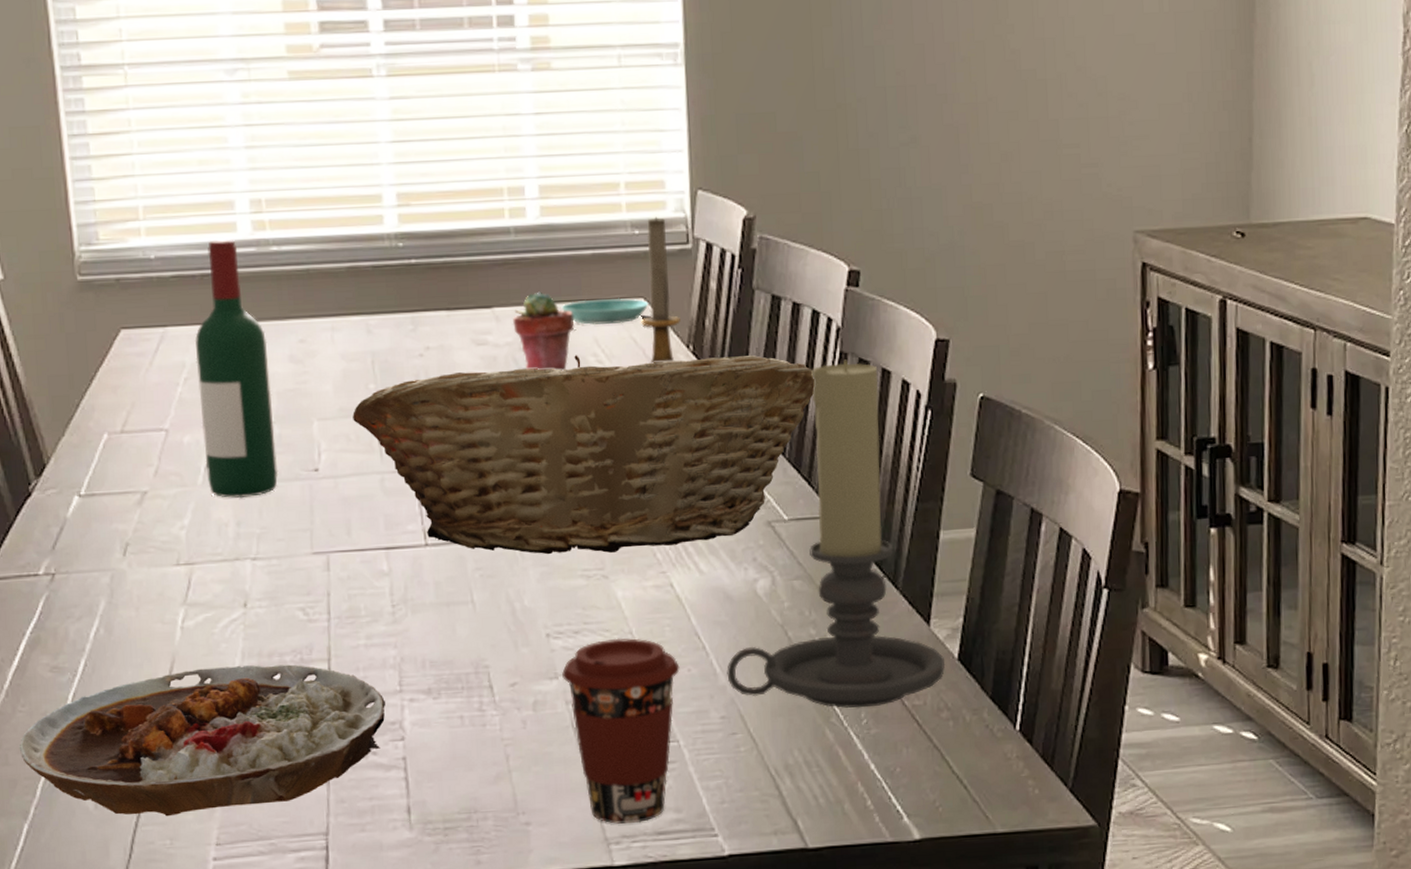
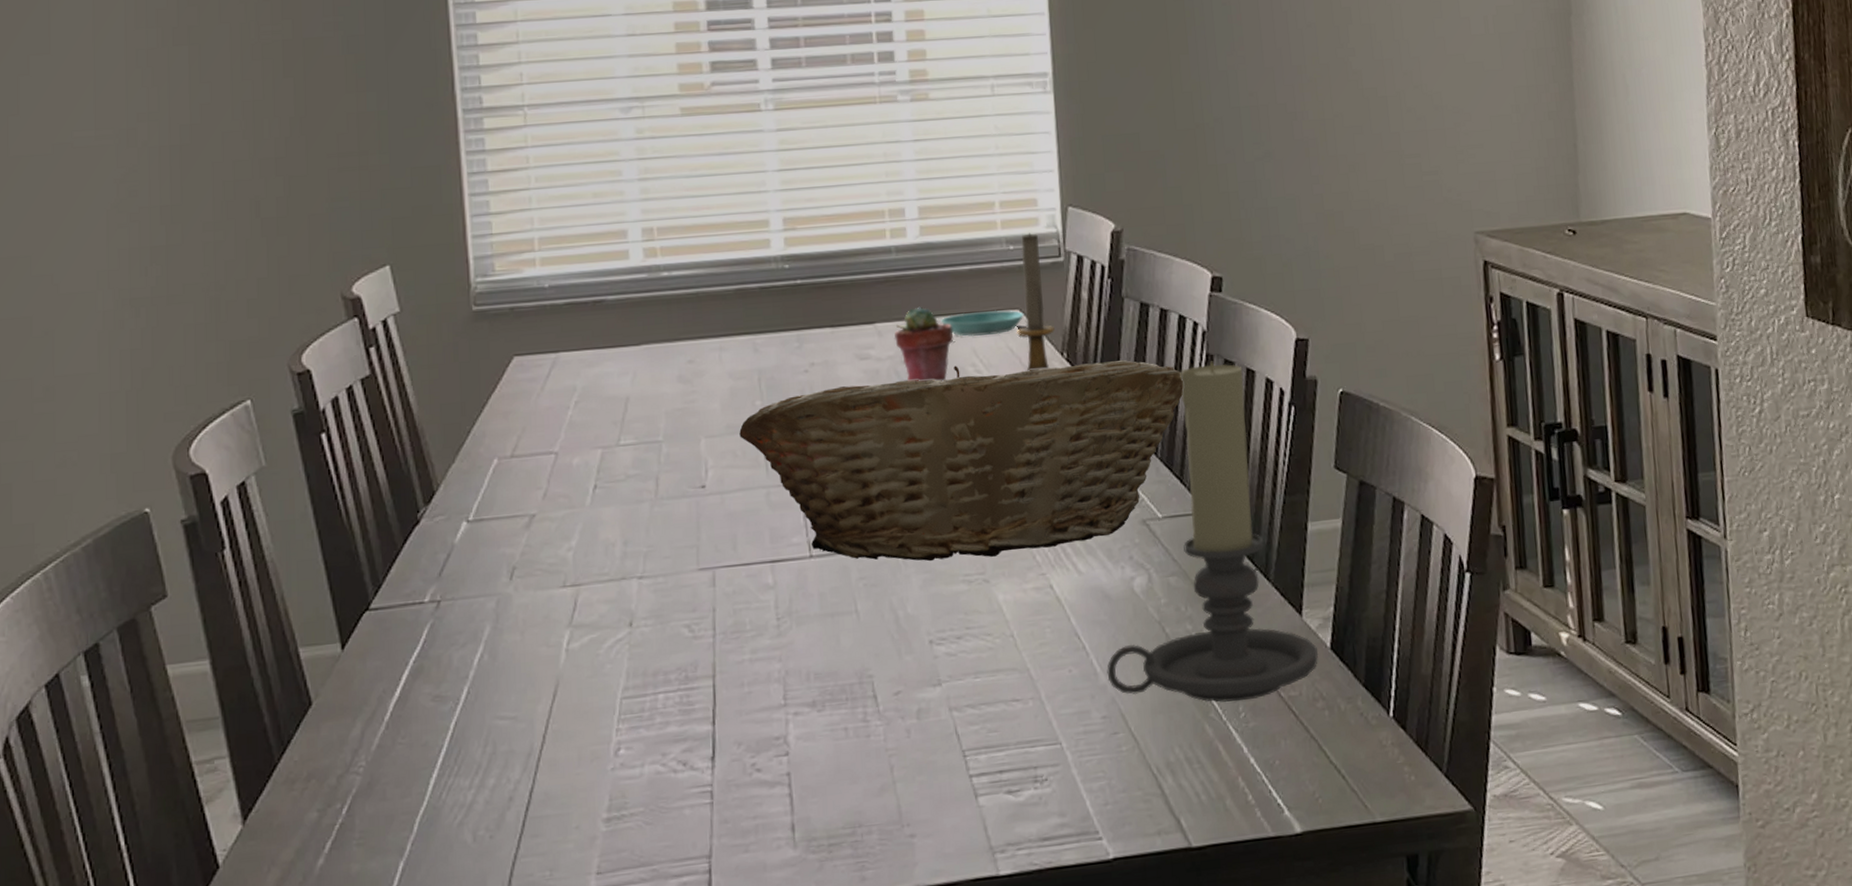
plate: present [20,664,385,817] -> none [398,682,770,847]
wine bottle: present [194,238,279,499] -> none [585,266,666,518]
coffee cup: present [562,638,680,824] -> none [945,641,1061,832]

